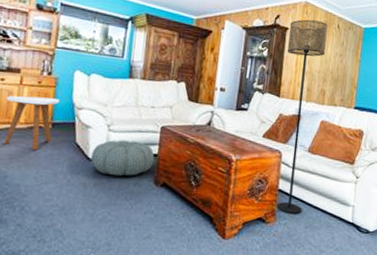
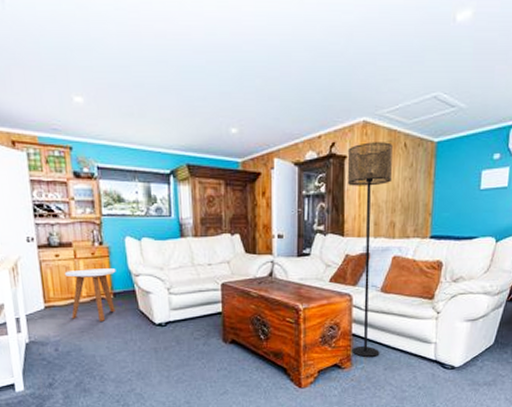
pouf: present [91,140,155,177] -> none [156,301,219,338]

